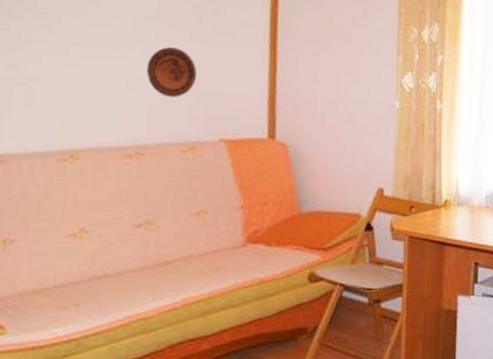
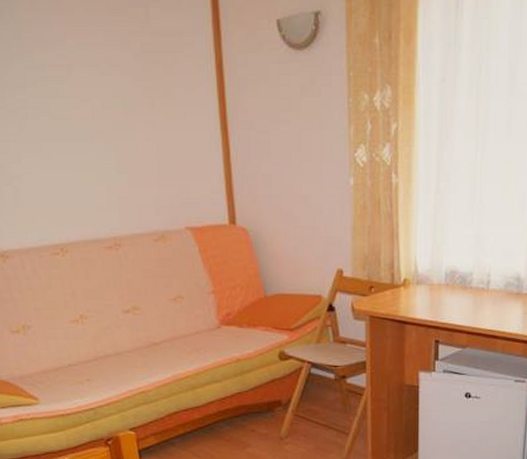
decorative plate: present [147,47,197,97] -> none [111,136,156,188]

